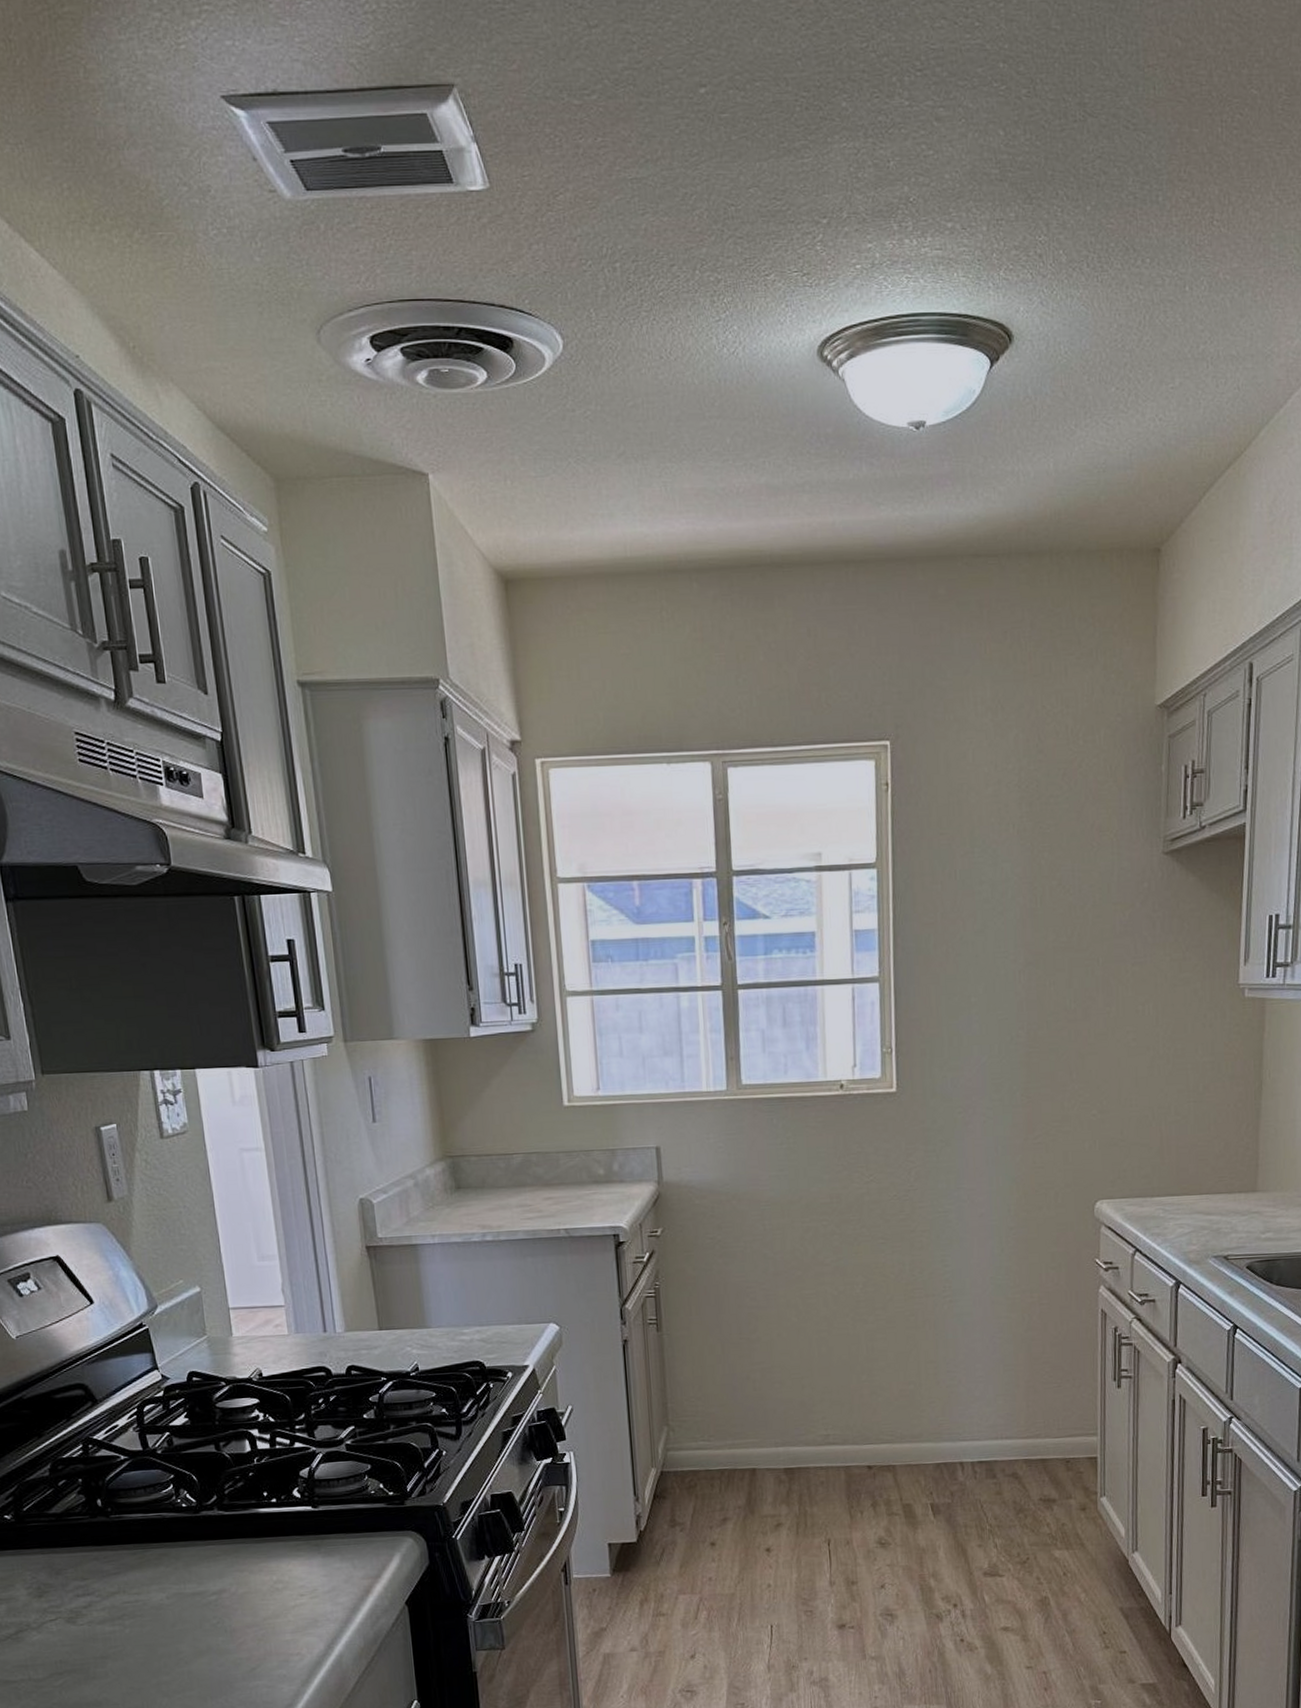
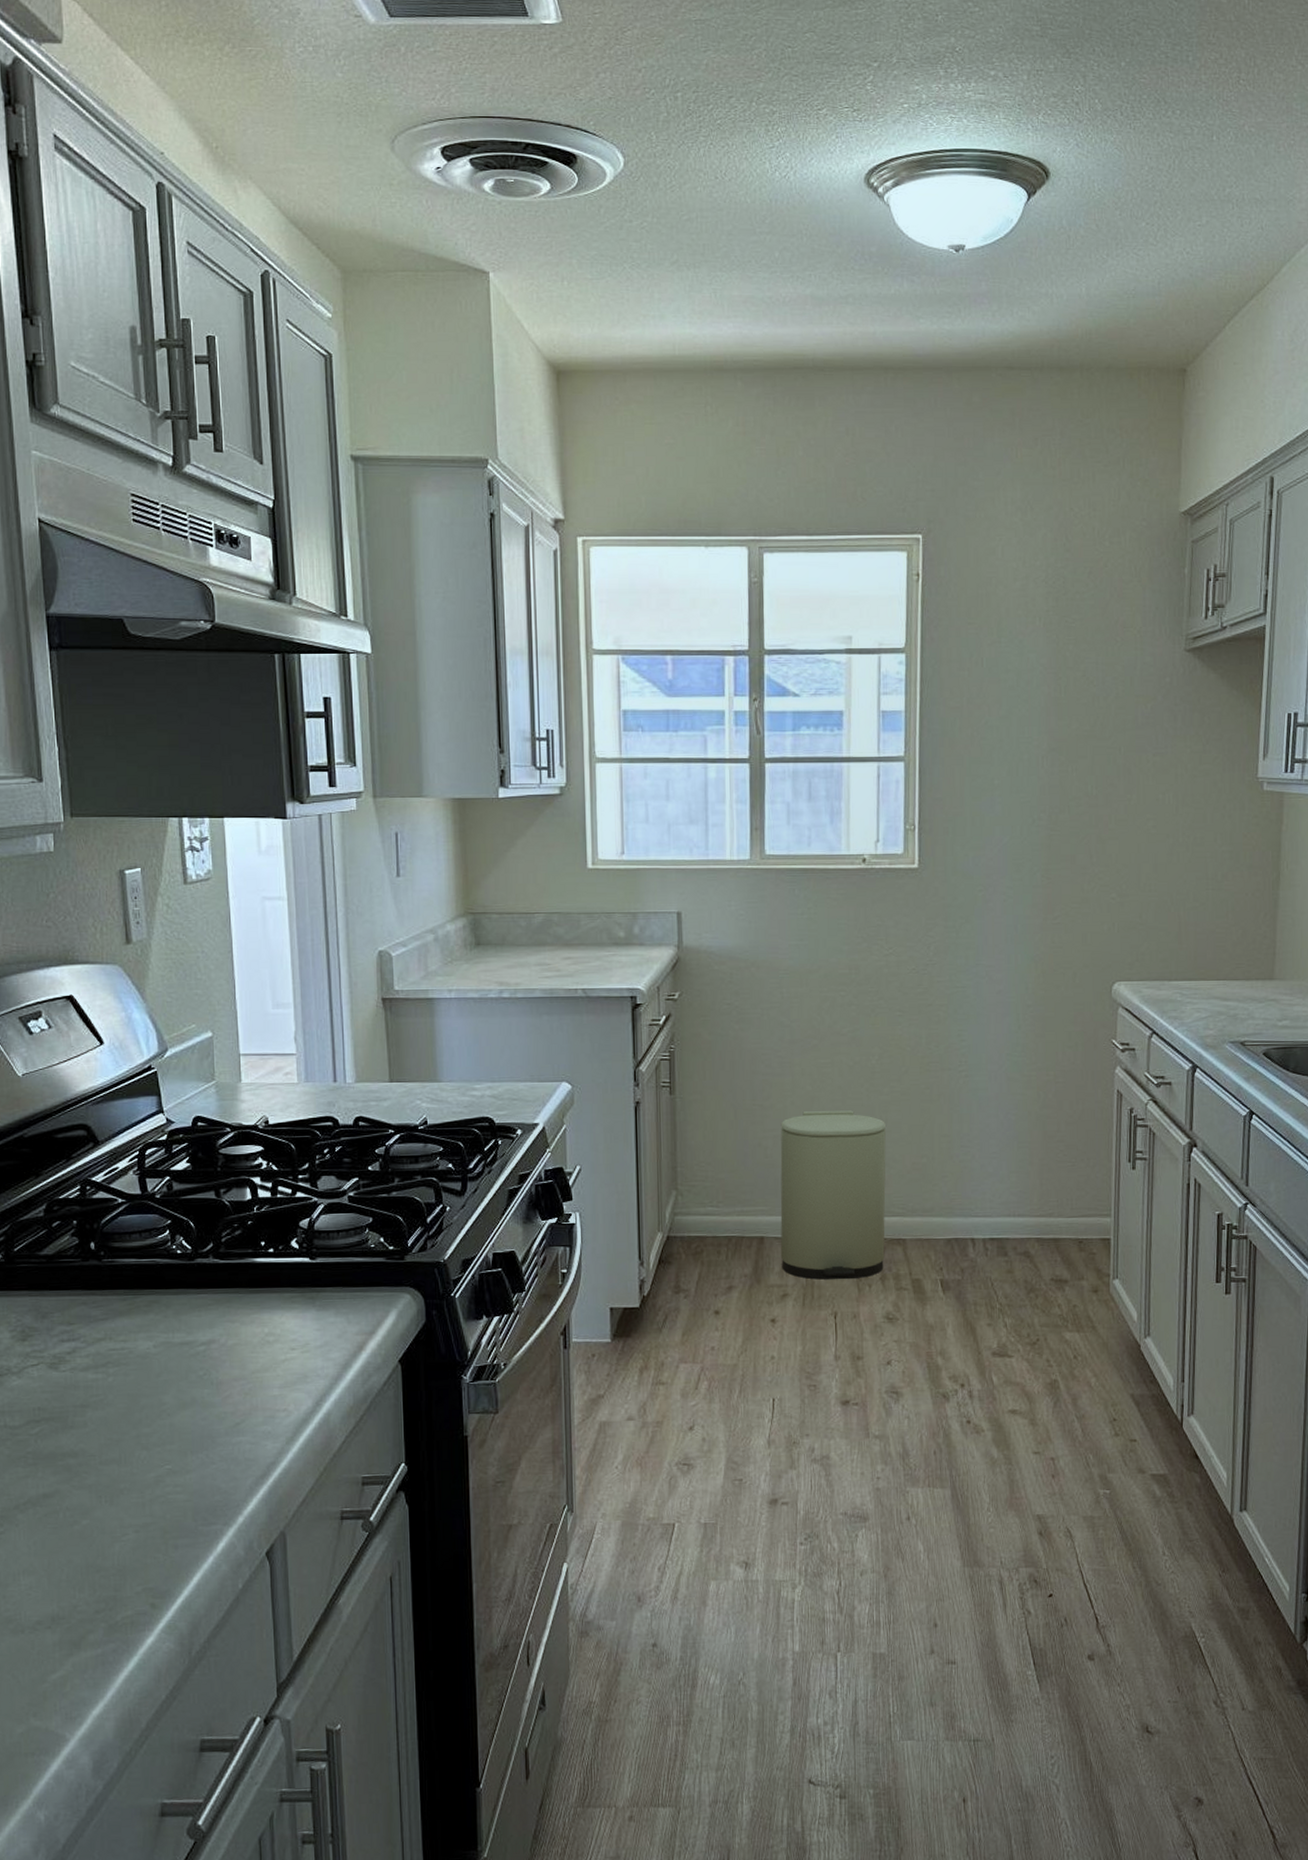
pedal bin: none [768,1340,876,1509] -> present [780,1110,887,1280]

